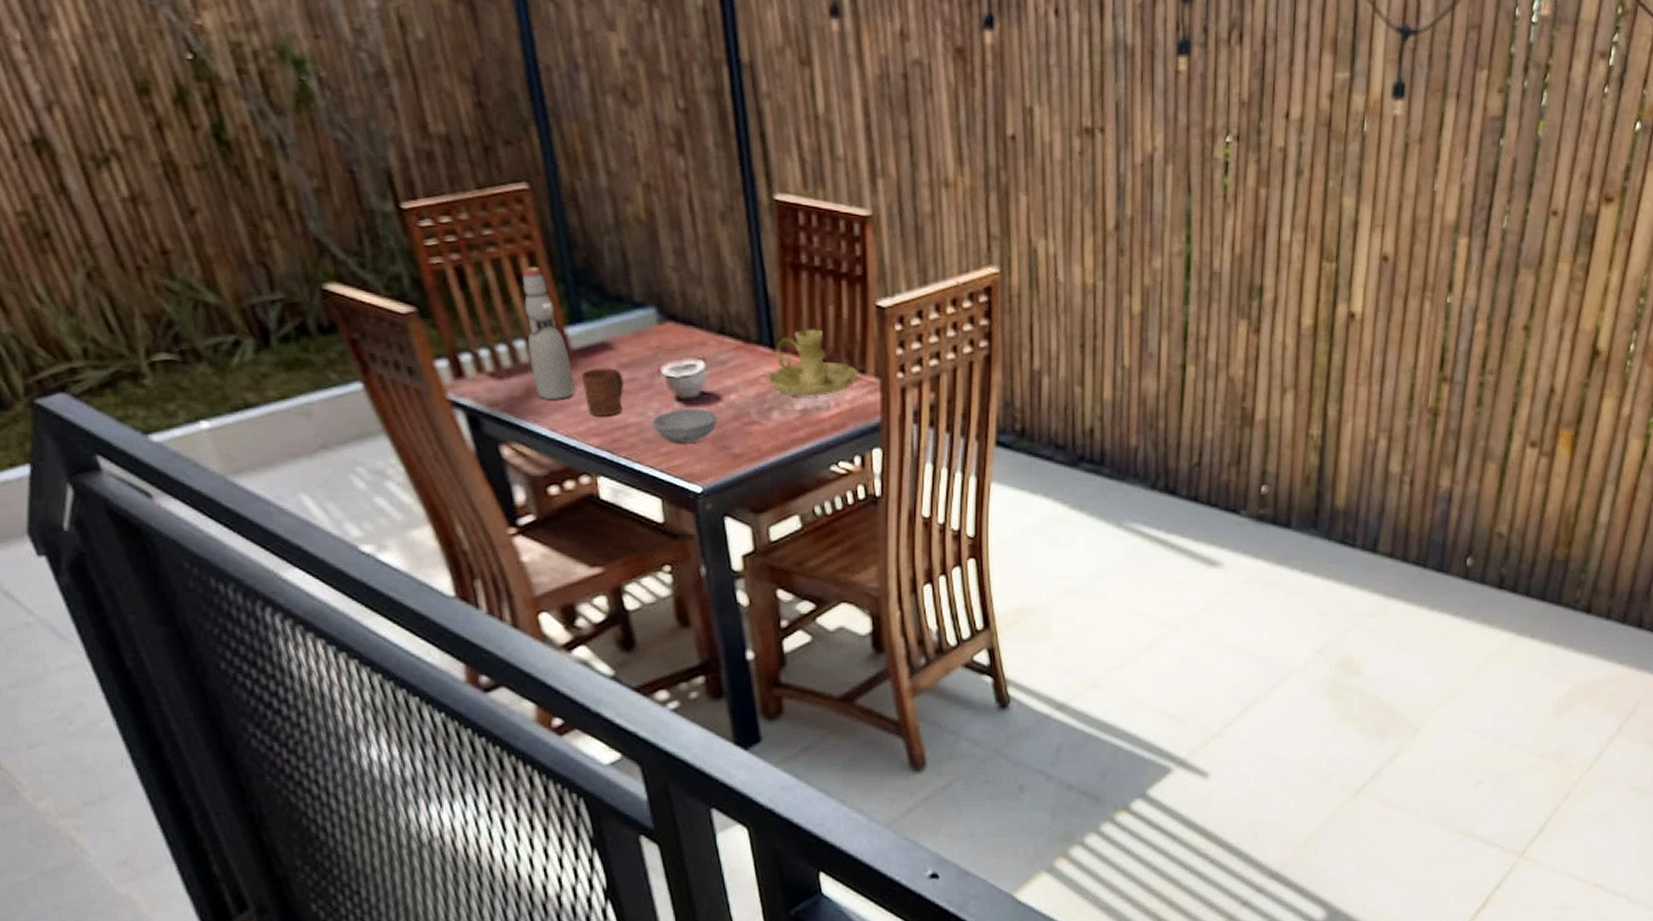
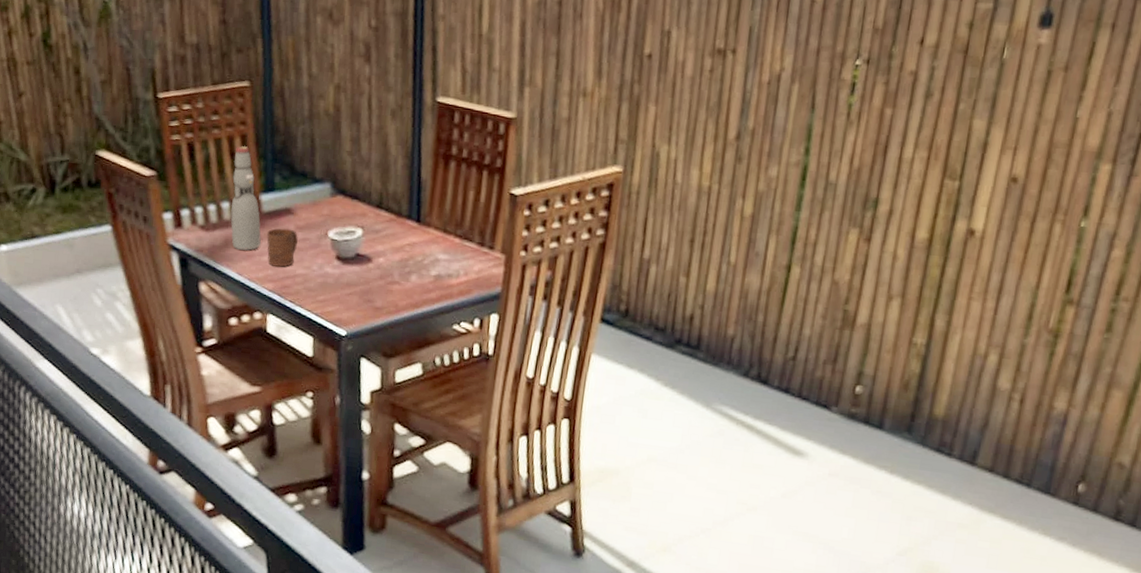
bowl: present [651,409,717,443] -> none [314,266,366,294]
candle holder: present [768,329,858,397] -> none [411,209,487,266]

